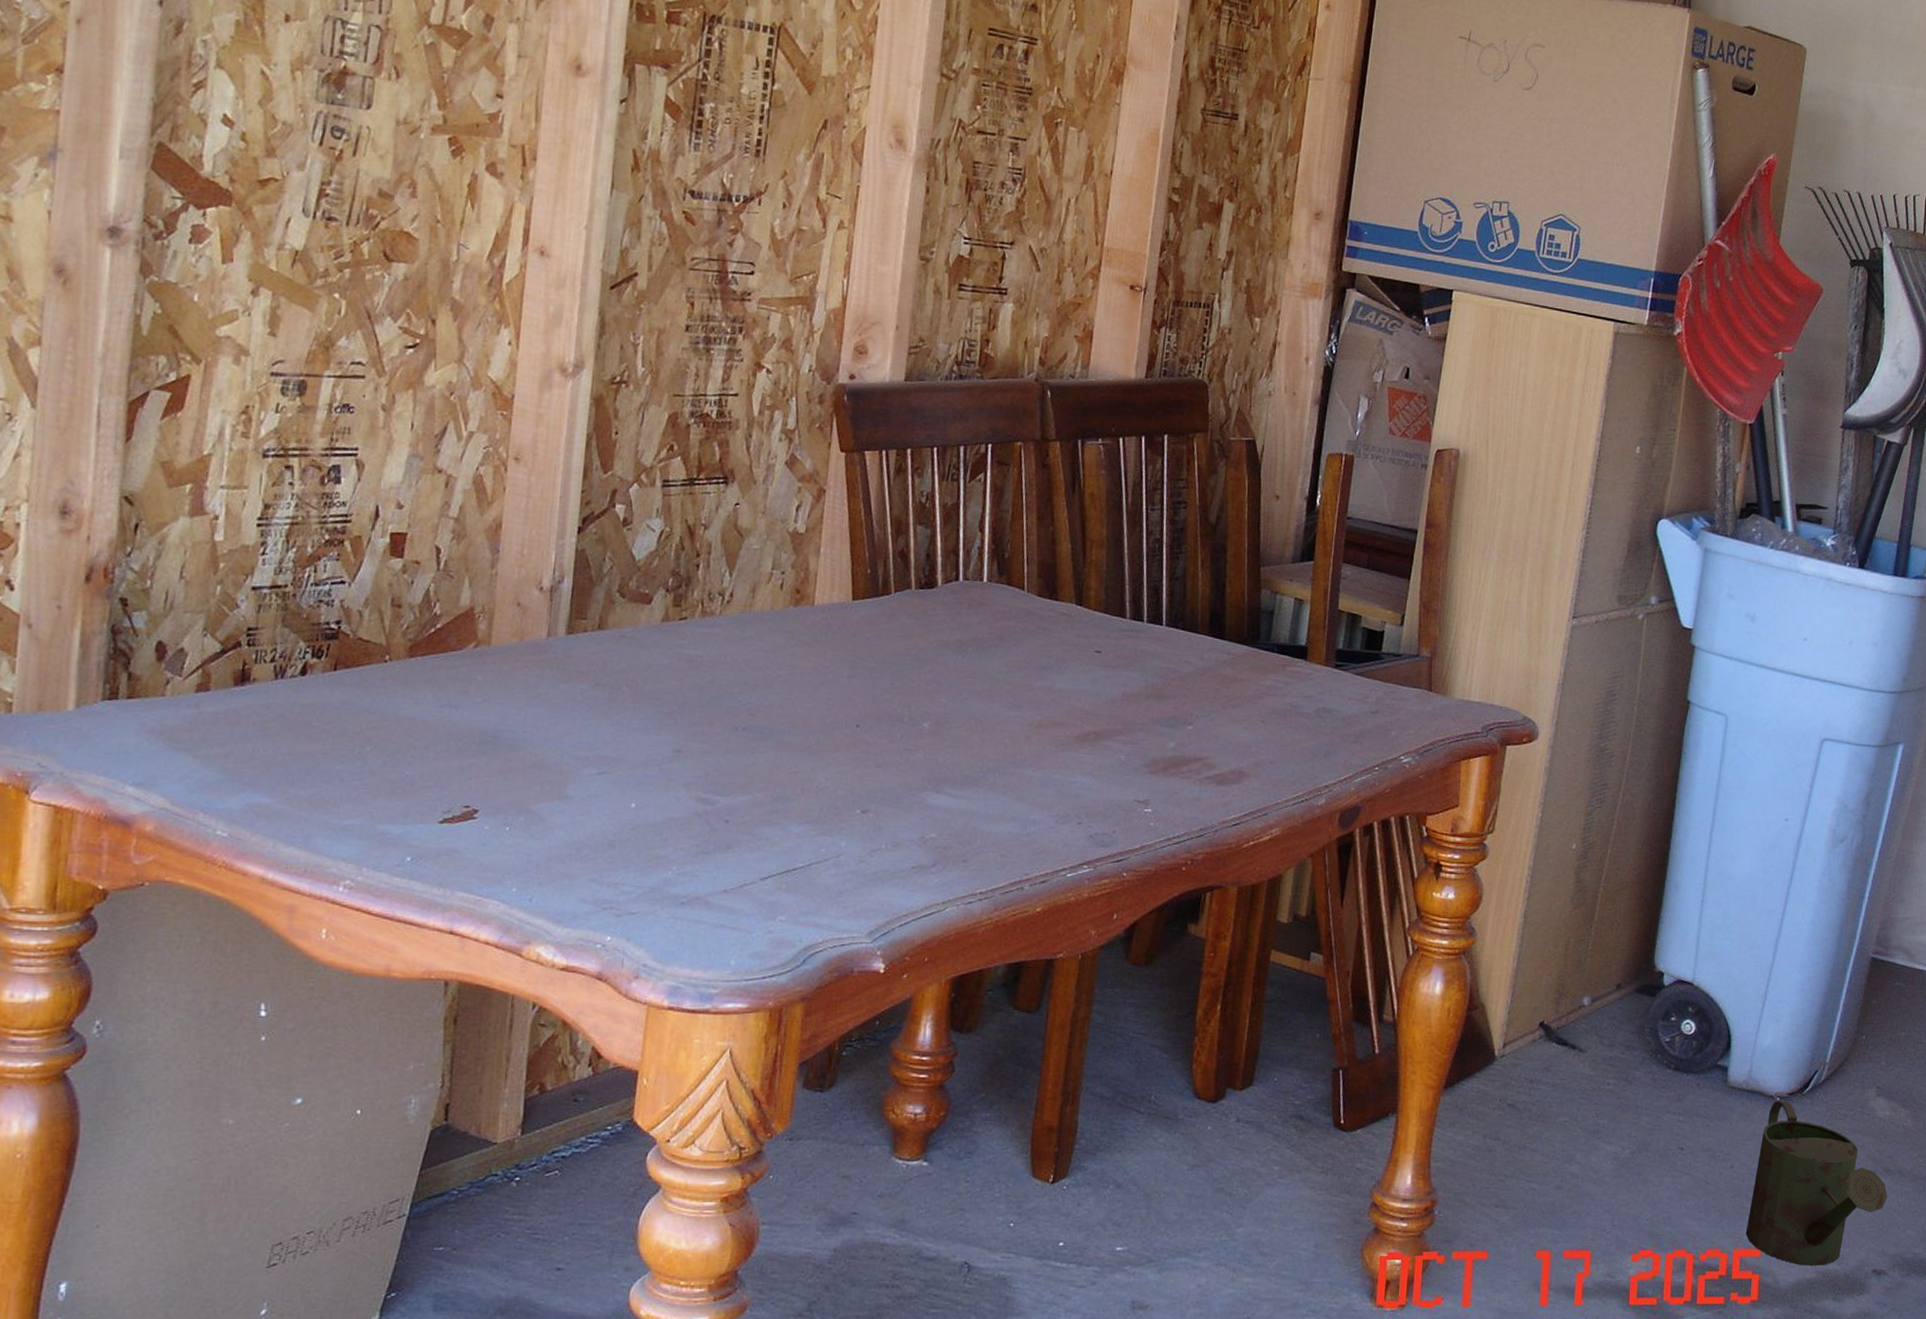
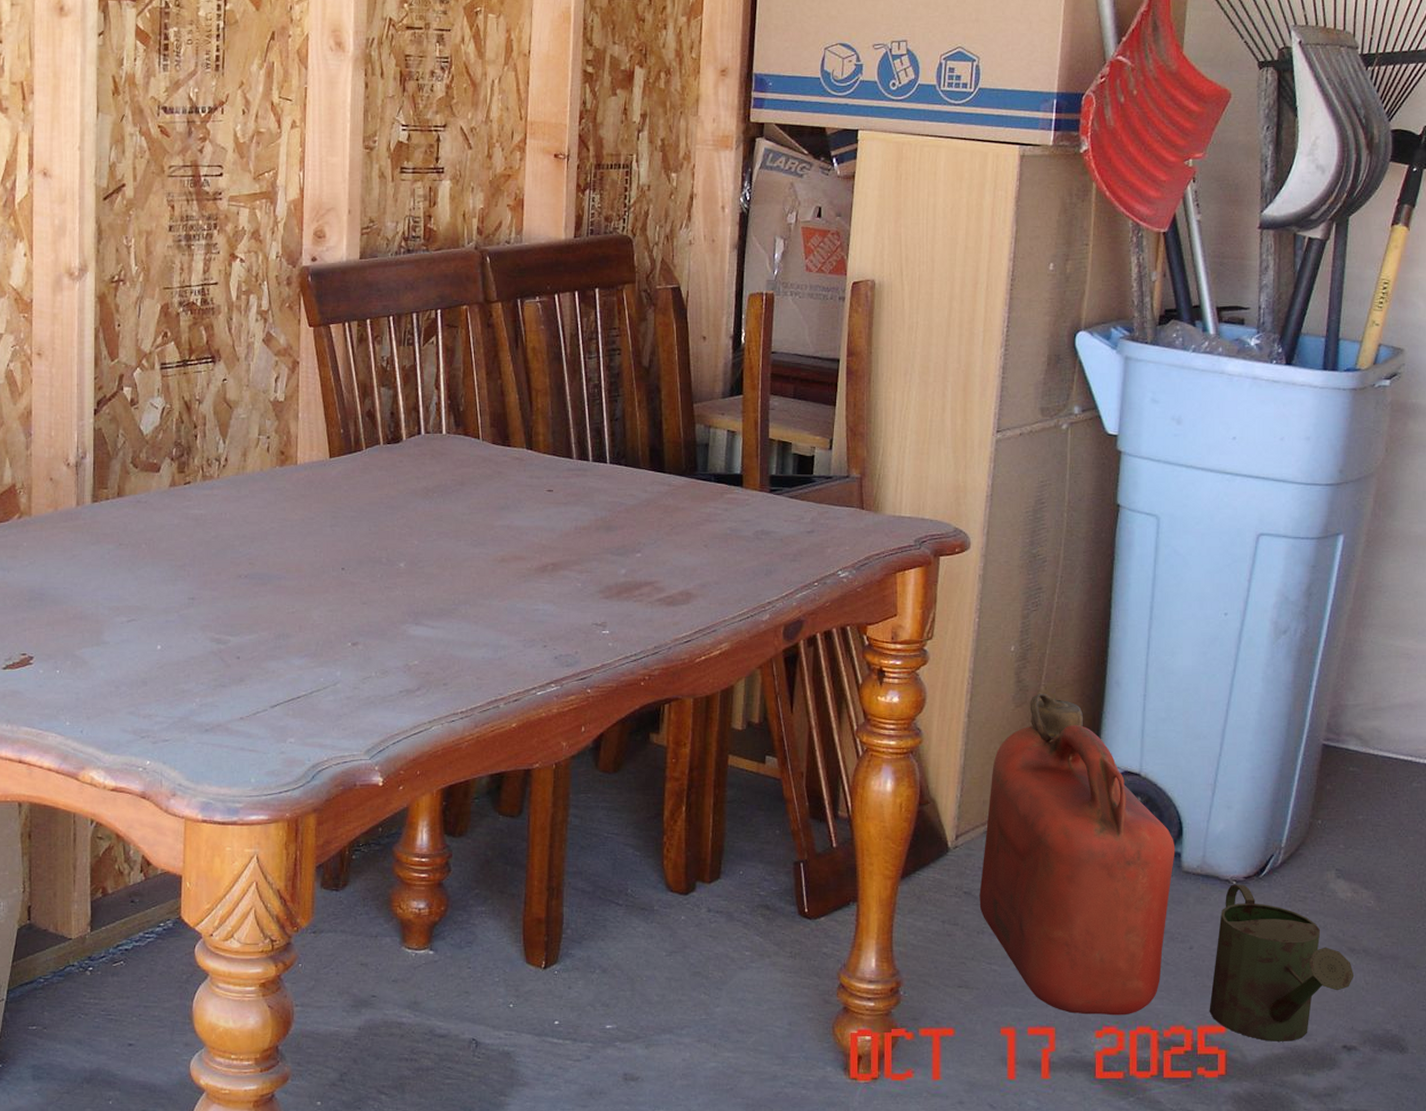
fuel can: none [1522,895,1723,1238] -> present [979,693,1175,1016]

